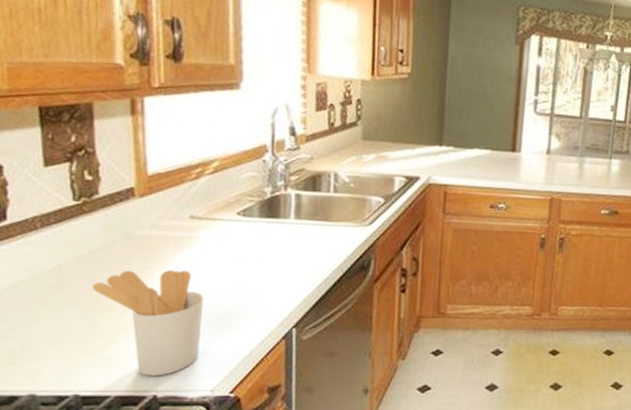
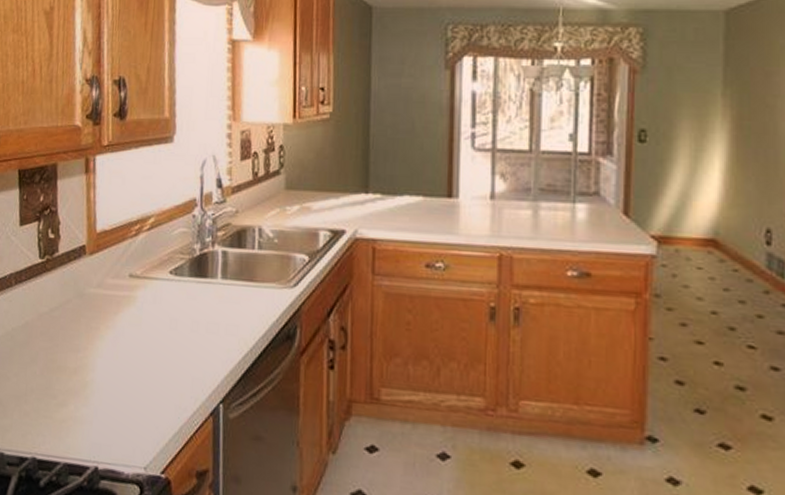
utensil holder: present [92,270,204,376] -> none [50,329,140,446]

